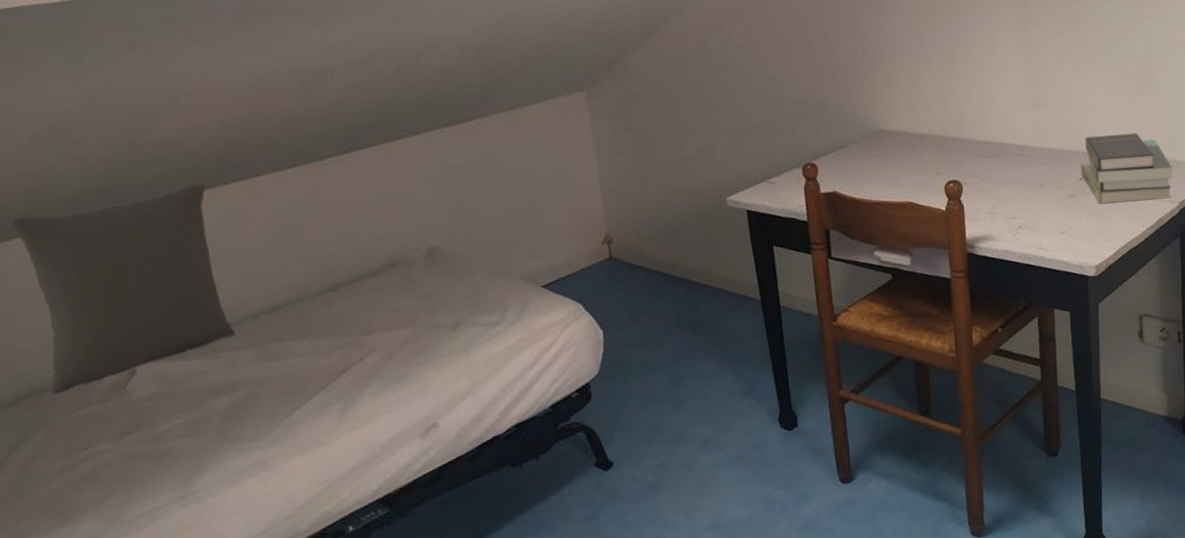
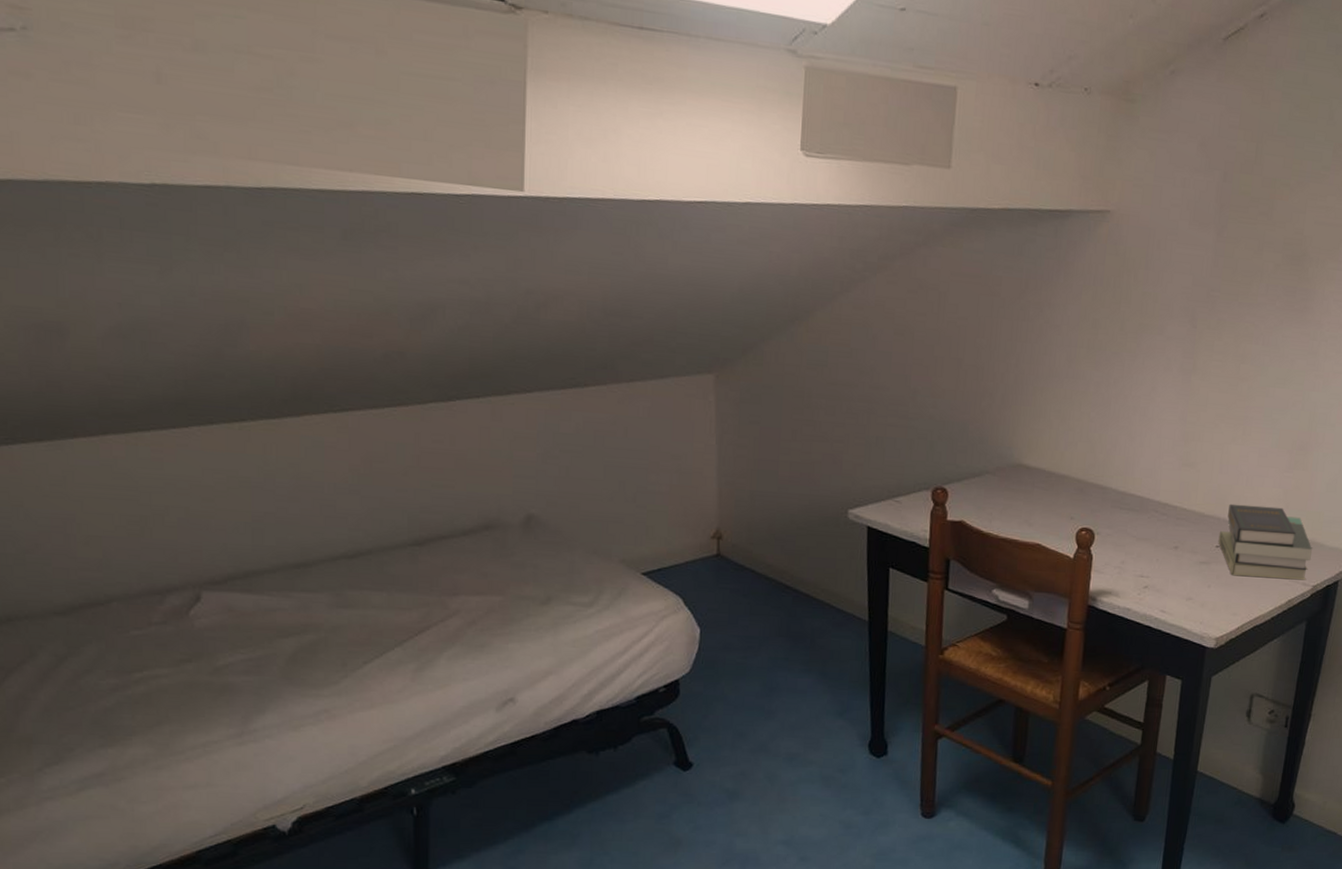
pillow: present [12,184,235,395] -> none [78,409,311,610]

